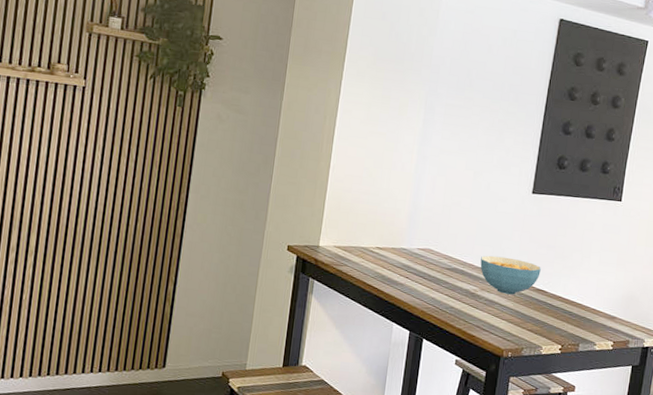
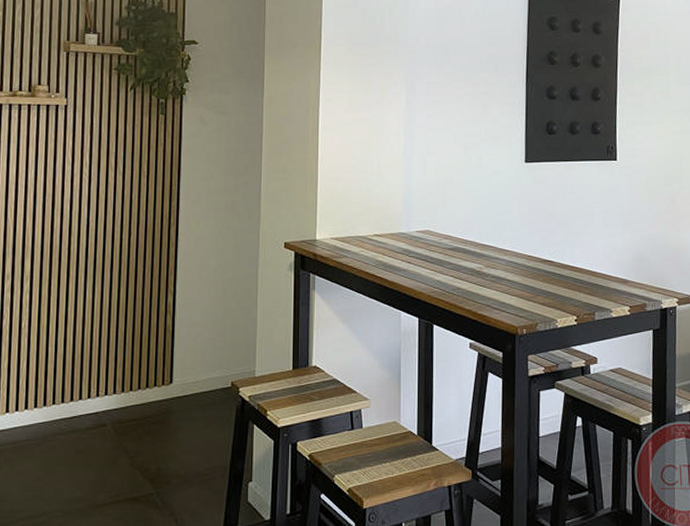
cereal bowl: present [480,255,541,295] -> none [482,230,545,269]

